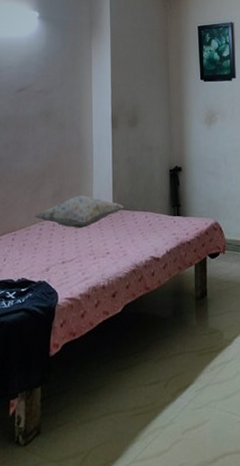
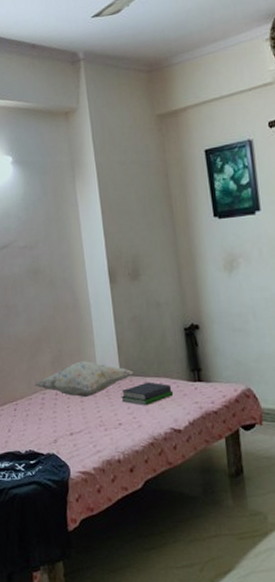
book: none [111,215,156,237] -> present [121,382,174,406]

